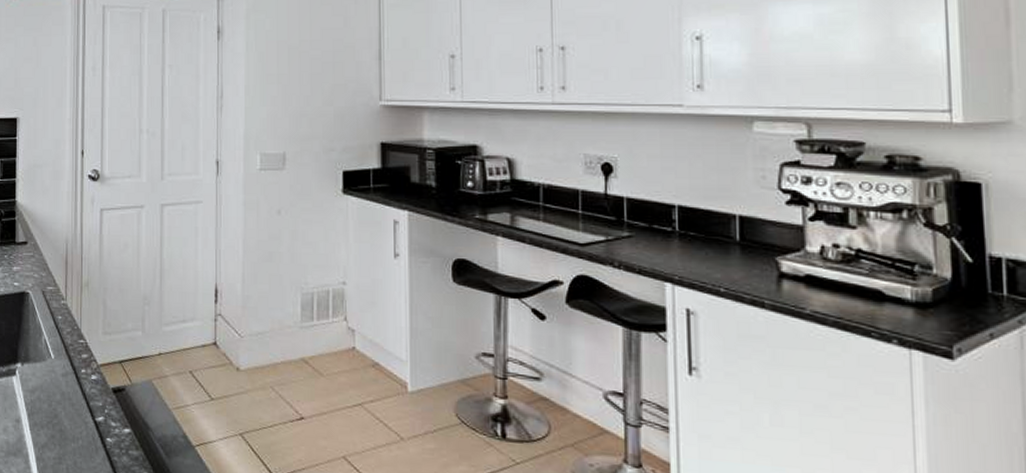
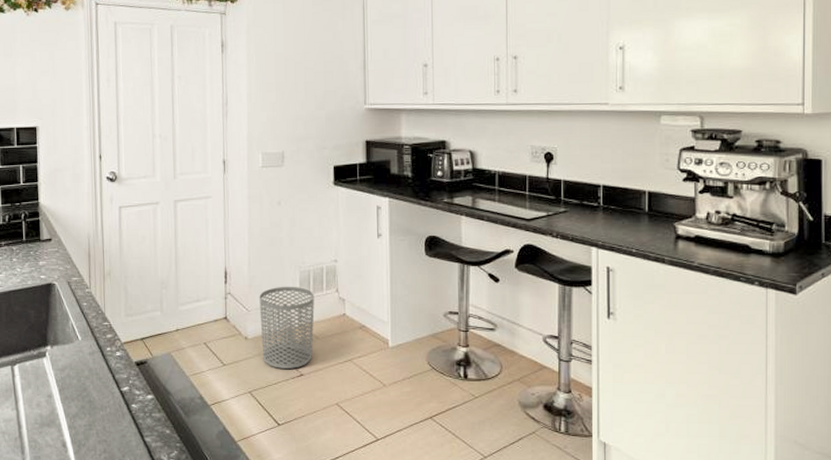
waste bin: none [254,310,318,410] -> present [259,286,315,369]

